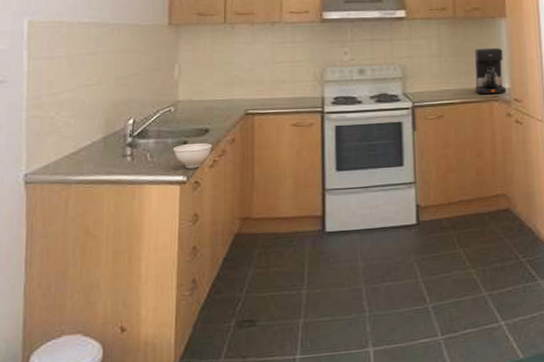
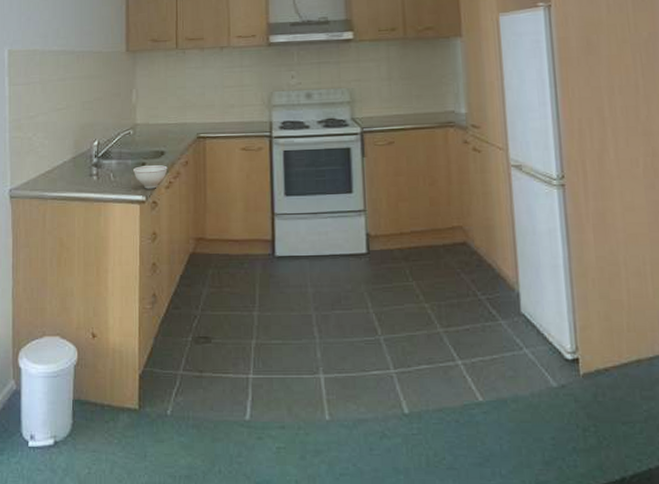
coffee maker: present [474,47,507,95] -> none [427,69,463,120]

